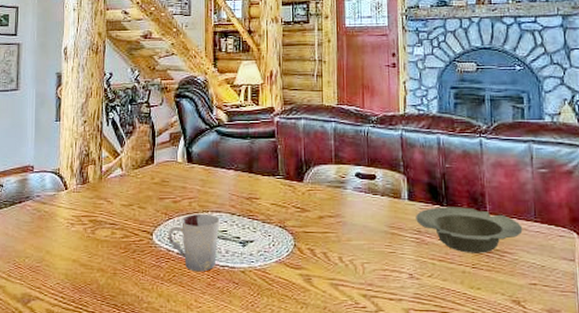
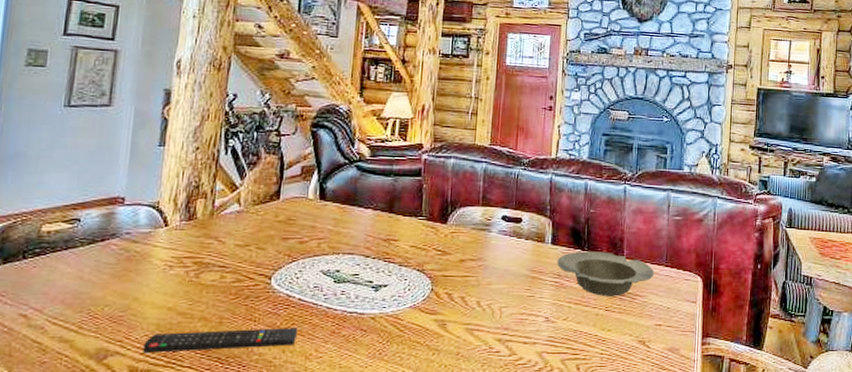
remote control: none [56,279,178,299] -> present [143,328,297,353]
cup: present [168,213,220,272] -> none [289,255,352,319]

